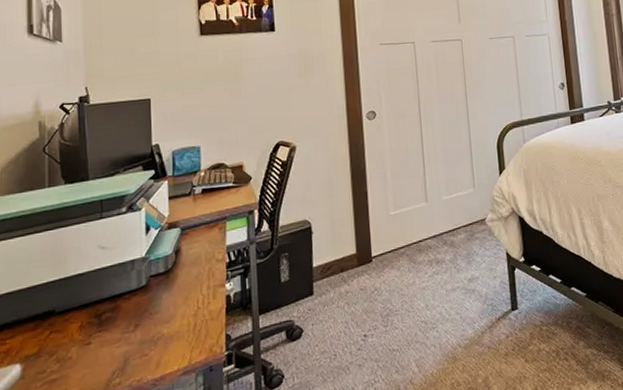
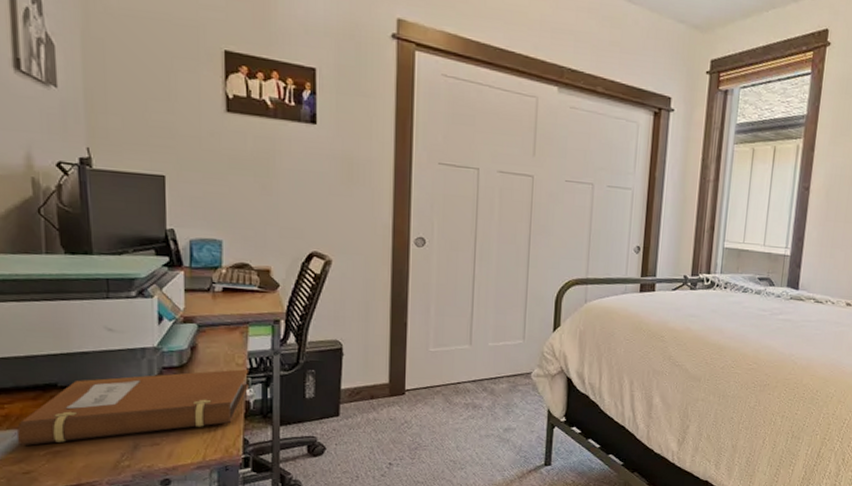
notebook: none [11,264,228,380] -> present [12,369,248,445]

